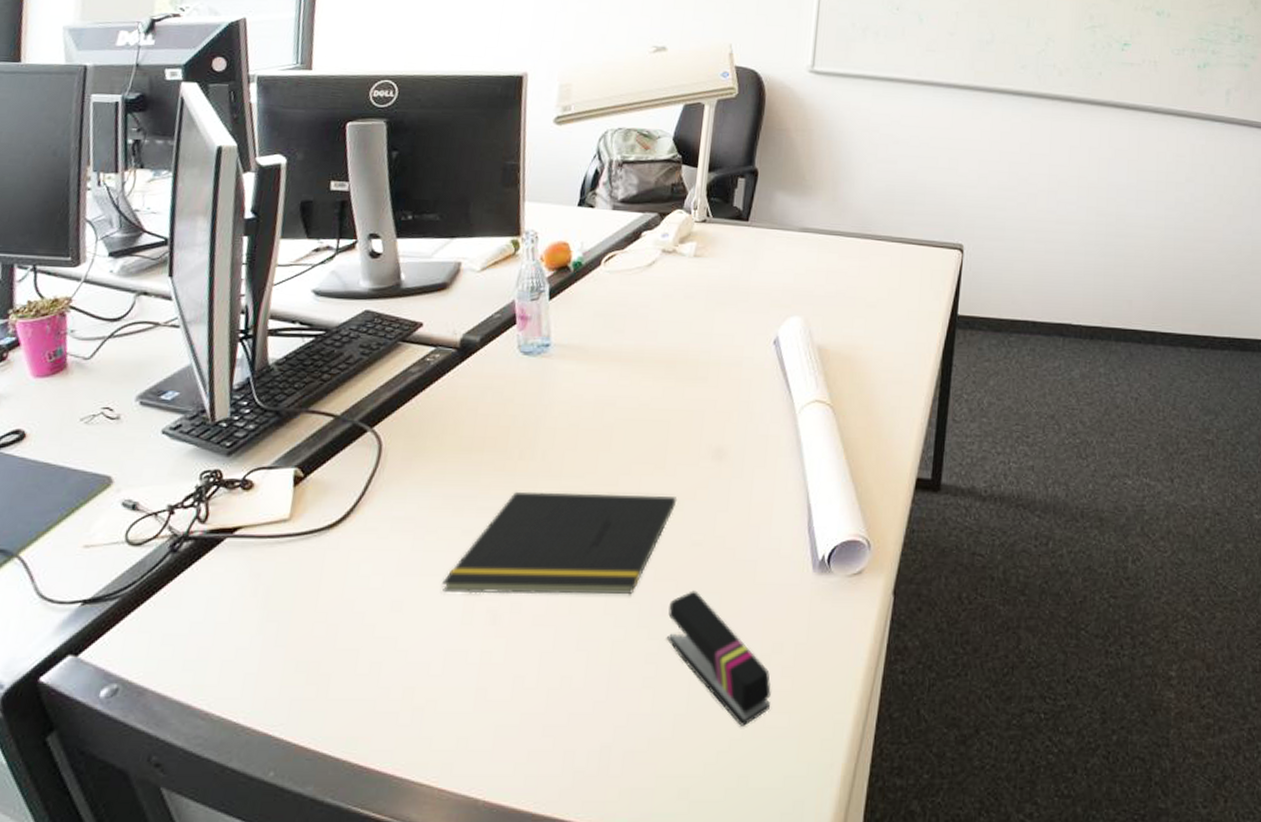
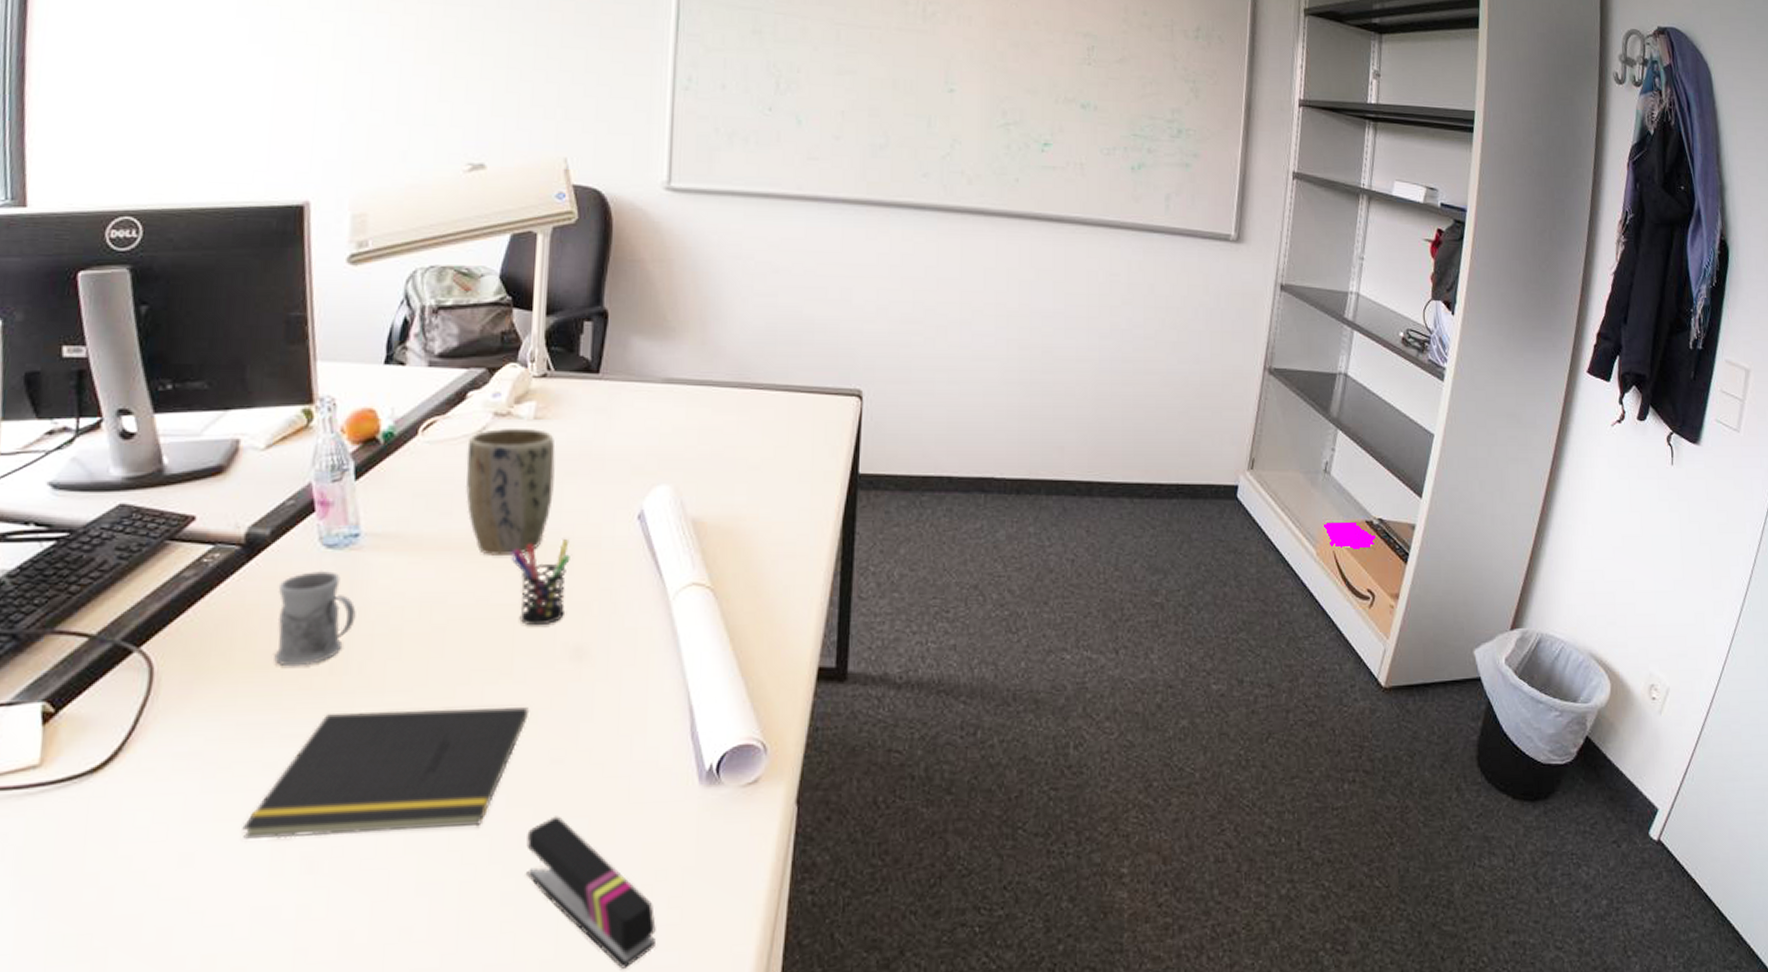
mug: none [476,372,543,451] -> present [274,570,356,667]
plant pot: none [635,263,710,368] -> present [465,427,555,555]
pen holder: none [669,358,717,429] -> present [511,539,570,626]

